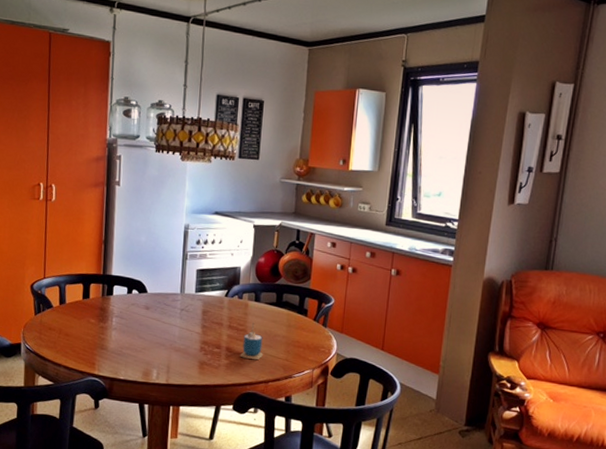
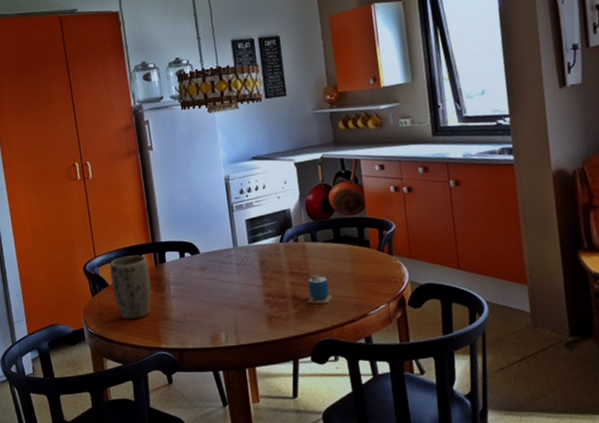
plant pot: none [56,282,96,344] -> present [110,255,152,320]

